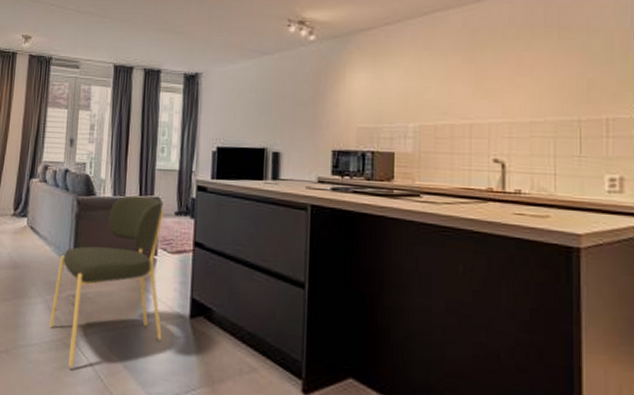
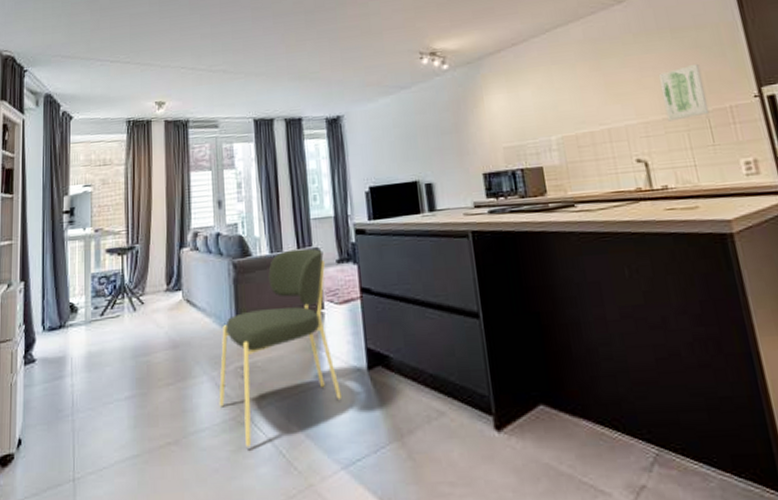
wall art: none [535,69,583,126] -> present [658,63,710,122]

